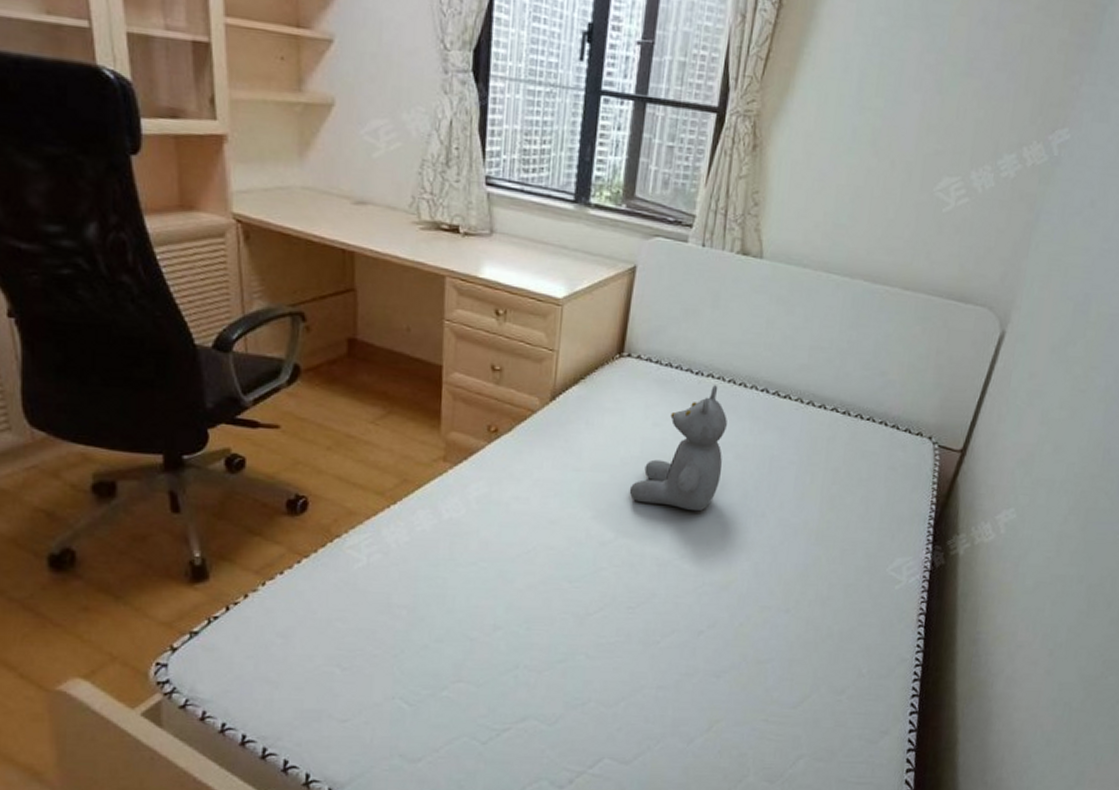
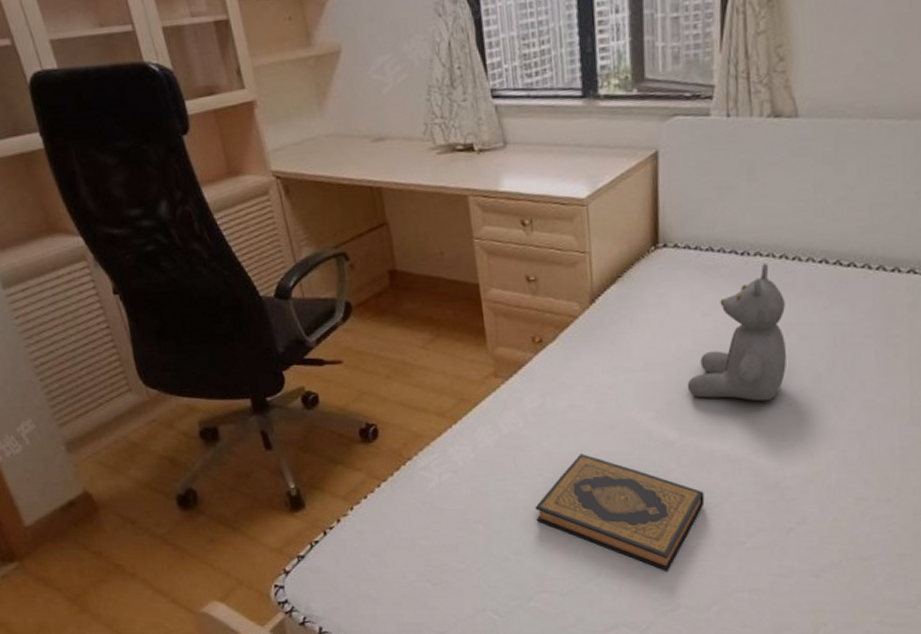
hardback book: none [463,546,630,666] -> present [535,454,705,571]

